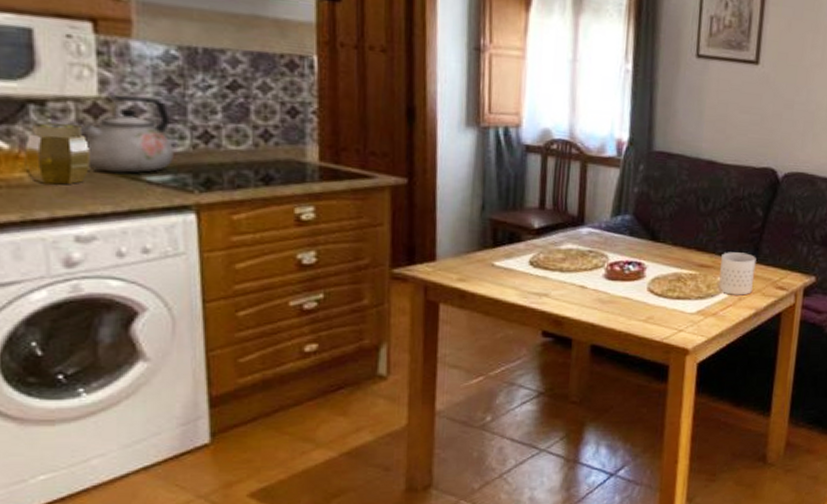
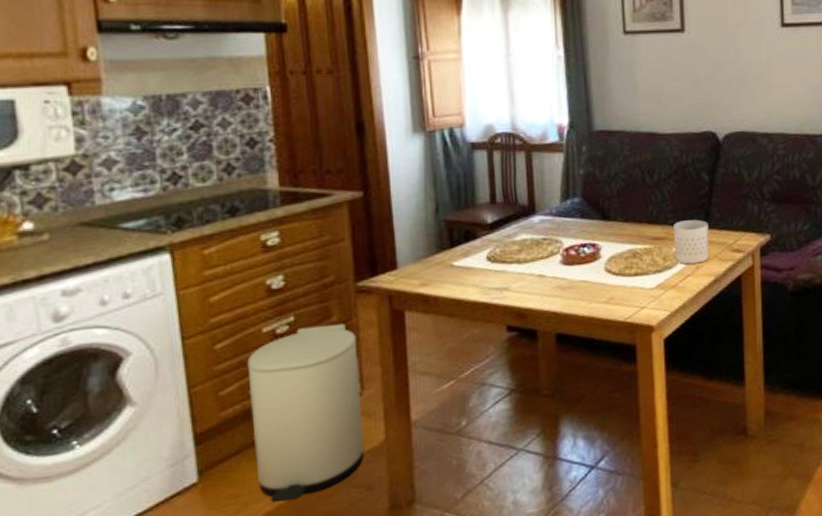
jar: present [24,122,90,185] -> none [13,183,71,244]
kettle: present [81,94,174,173] -> none [62,148,146,225]
pedal bin: none [270,306,388,471] -> present [247,323,365,502]

